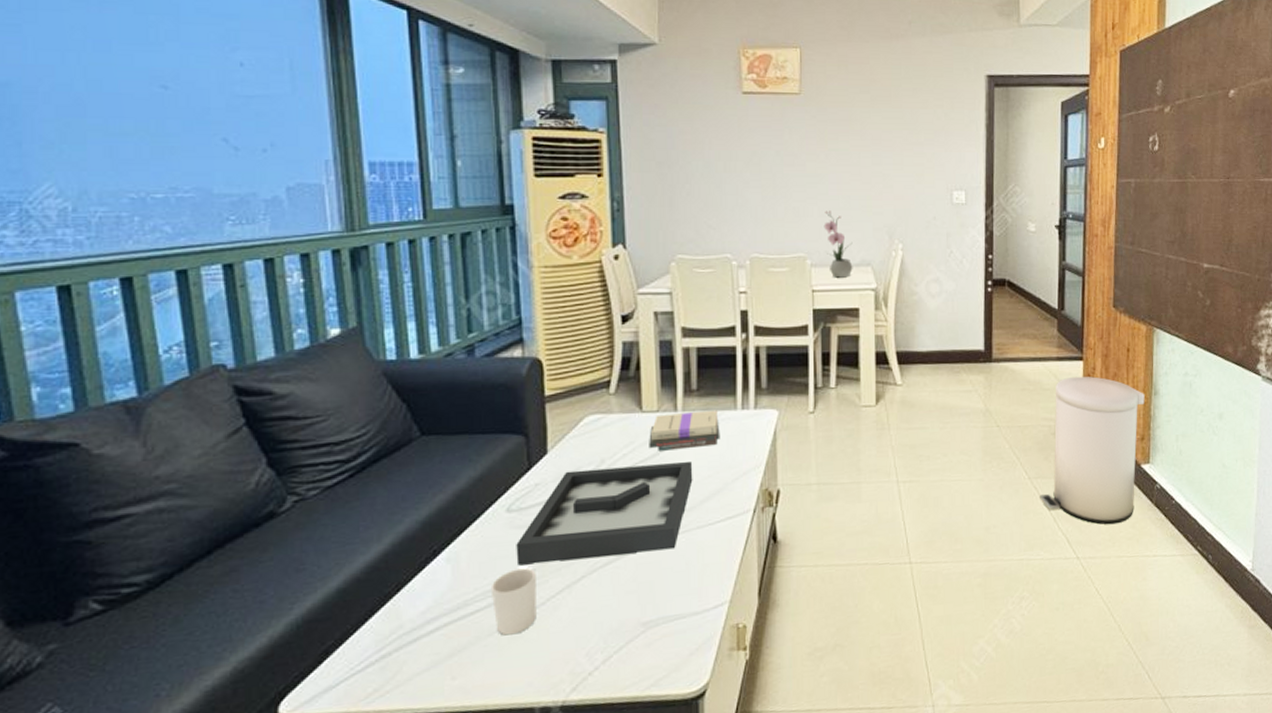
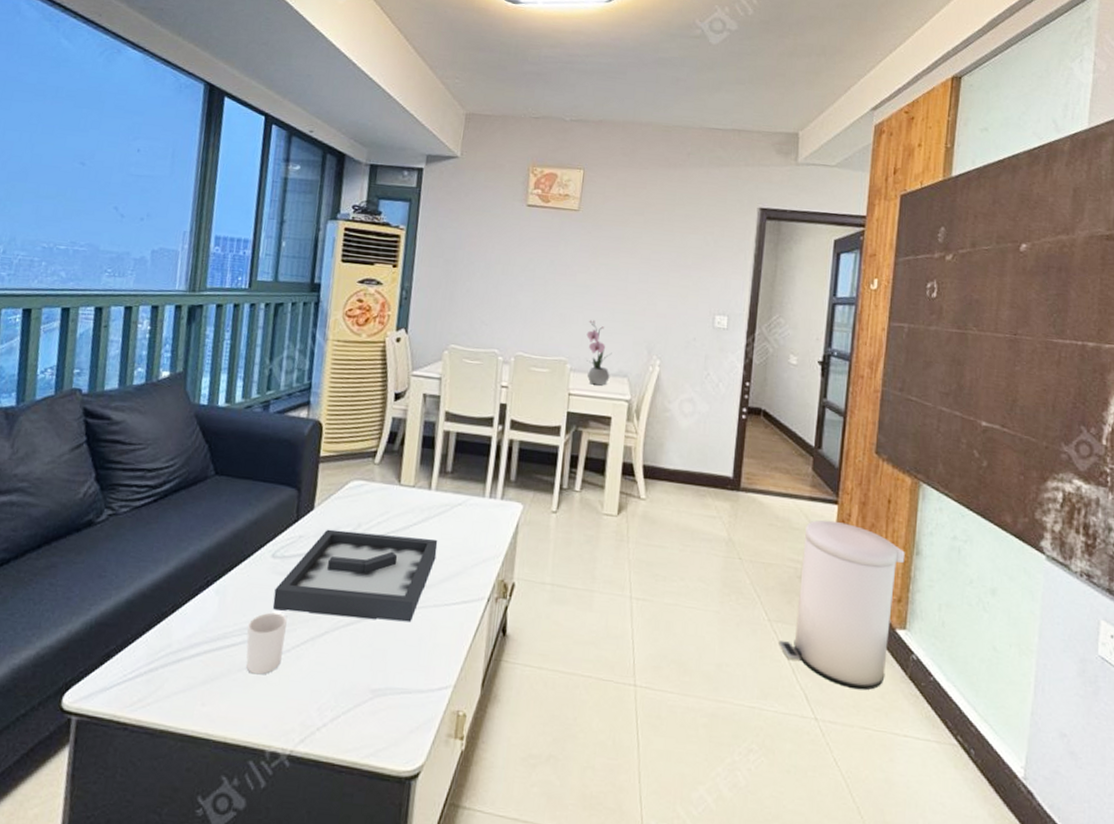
books: present [649,410,720,451] -> none [401,490,467,529]

